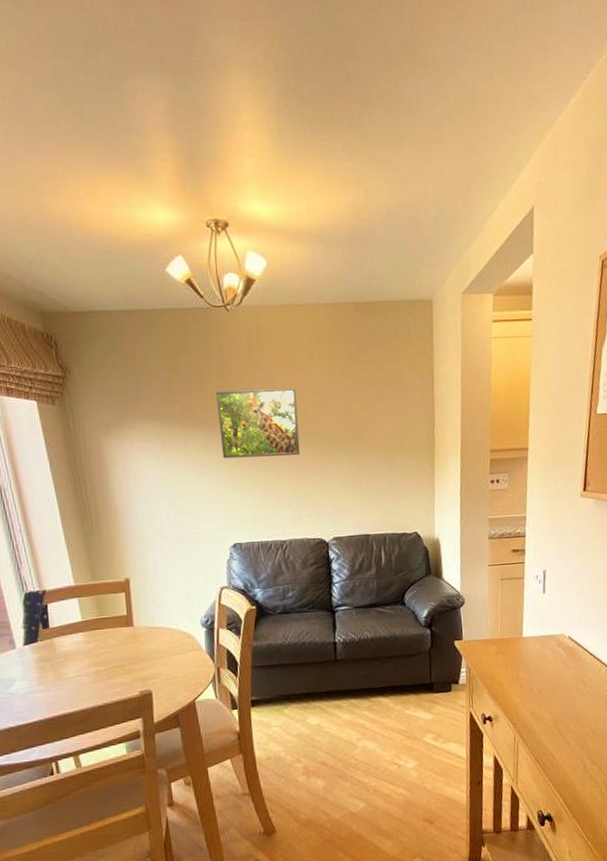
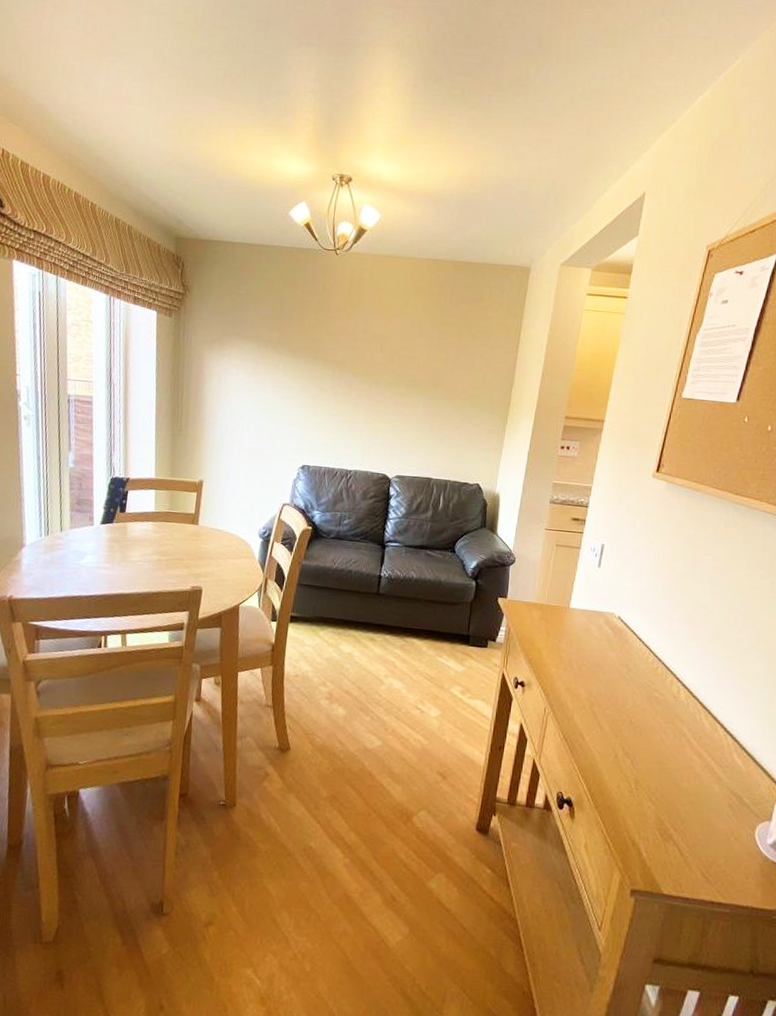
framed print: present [216,388,301,459] -> none [308,325,385,394]

